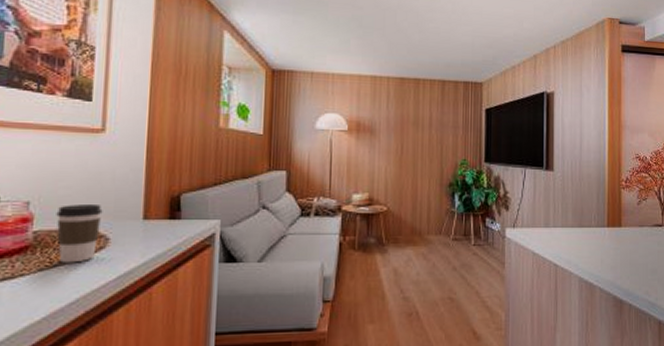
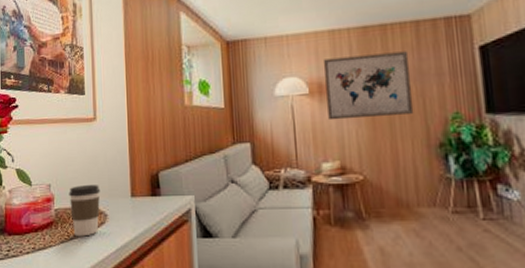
wall art: none [363,101,434,158] -> present [324,51,414,121]

